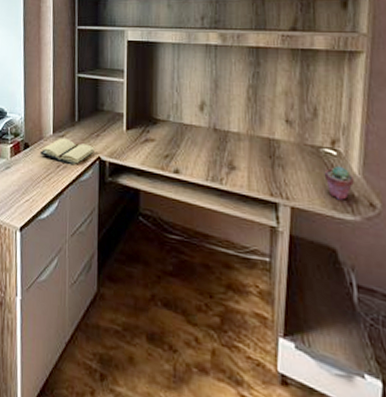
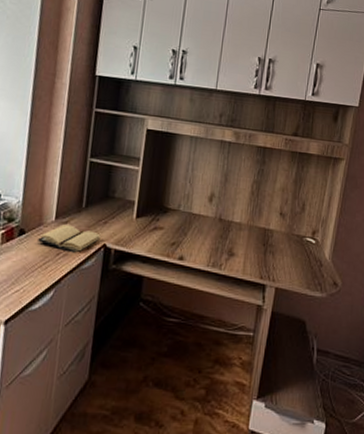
potted succulent: present [324,165,354,200] -> none [303,252,325,281]

